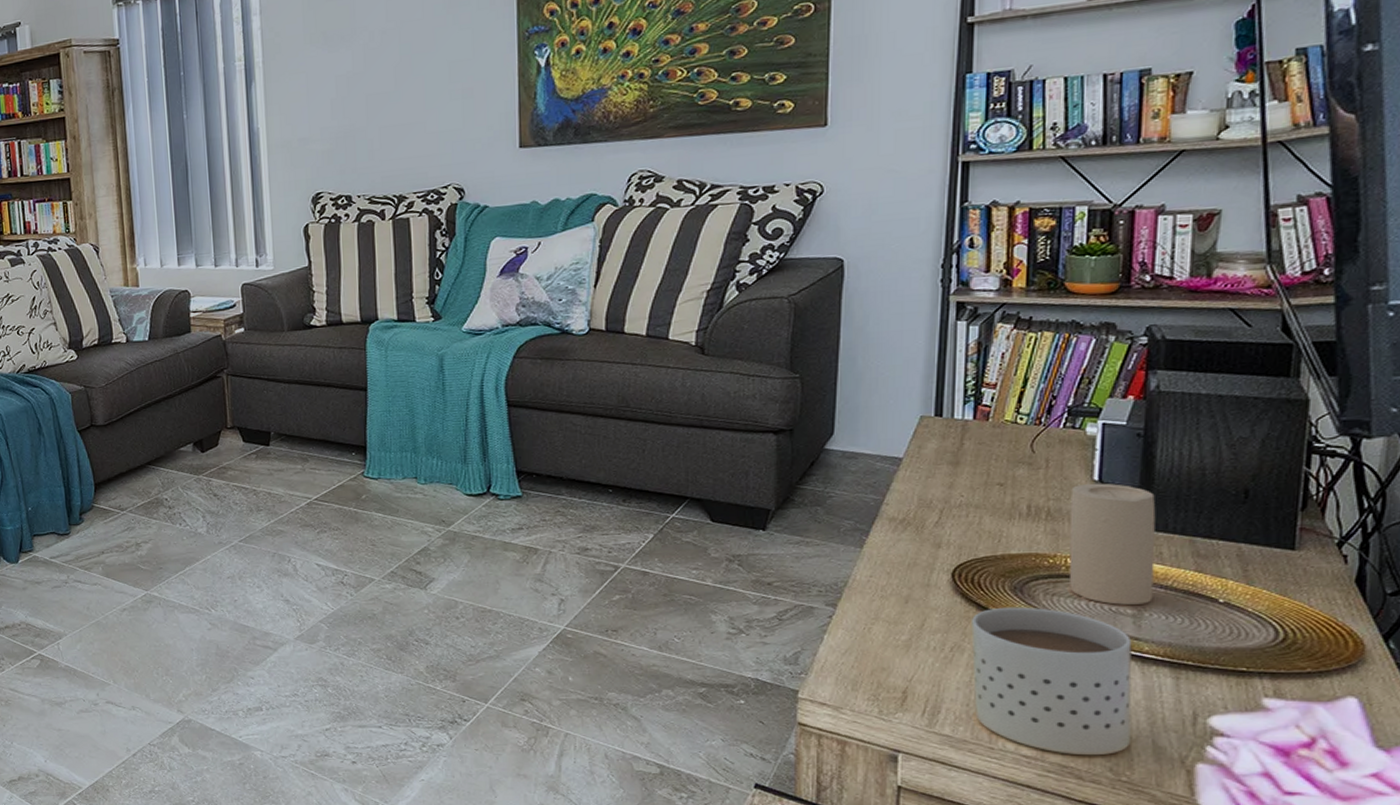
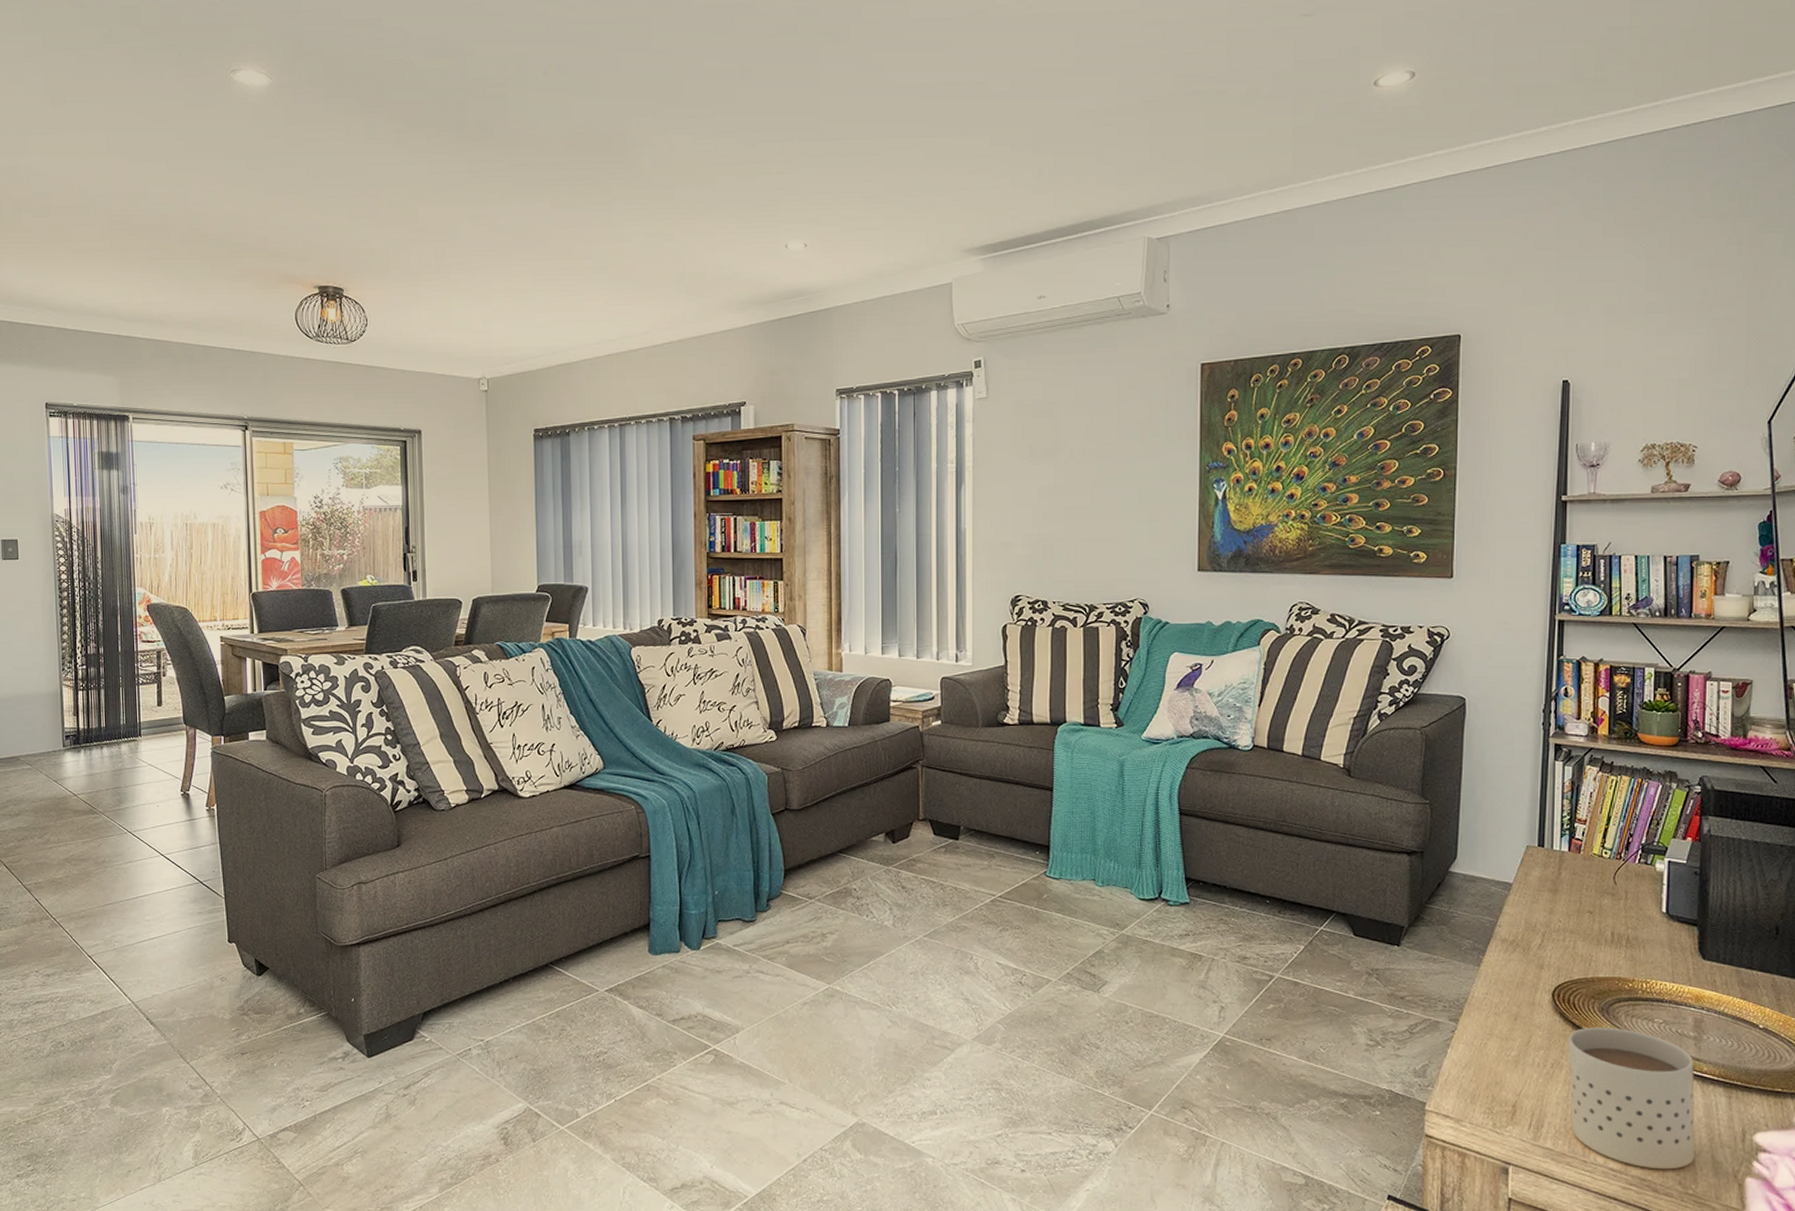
candle: present [1069,483,1156,605] -> none [1644,915,1711,1028]

